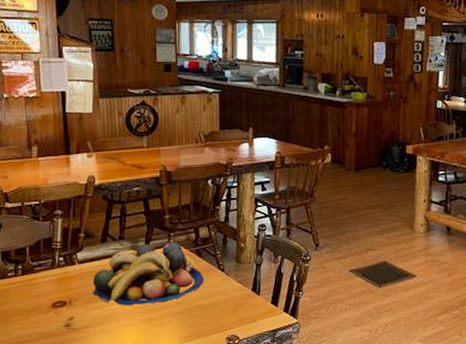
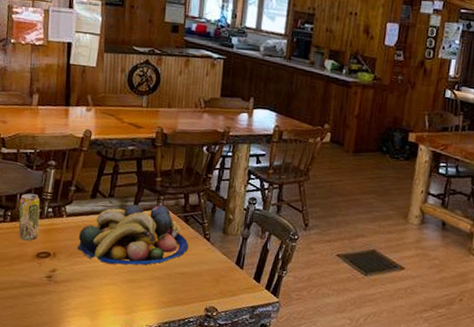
beverage can: none [29,244,52,292] -> present [18,193,40,241]

